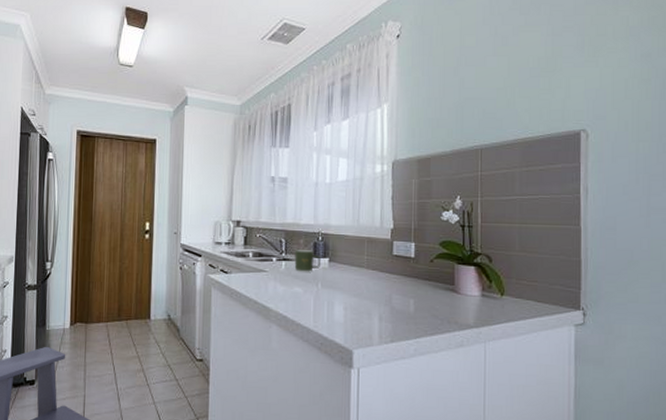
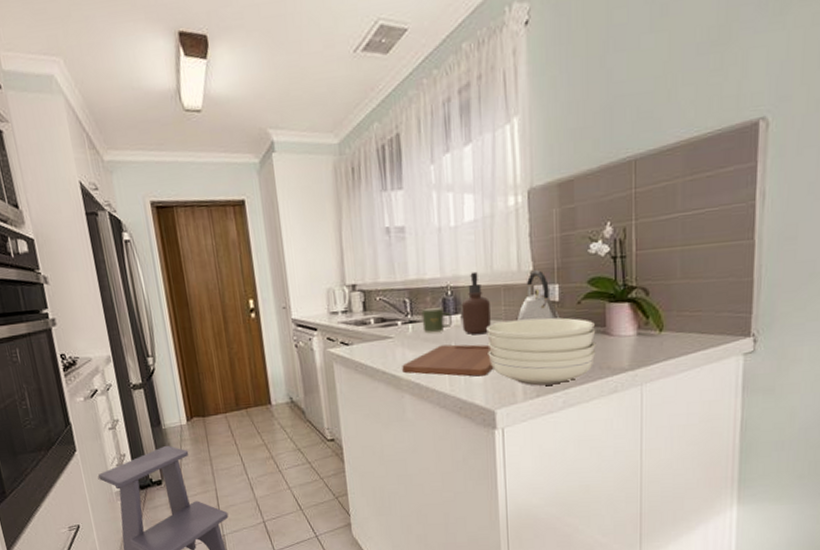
cutting board: none [272,284,353,316] -> present [402,344,493,377]
soap dispenser: none [329,223,355,279] -> present [461,271,491,335]
bowl: none [349,269,446,333] -> present [486,317,596,386]
kettle: none [377,228,415,273] -> present [516,270,561,321]

